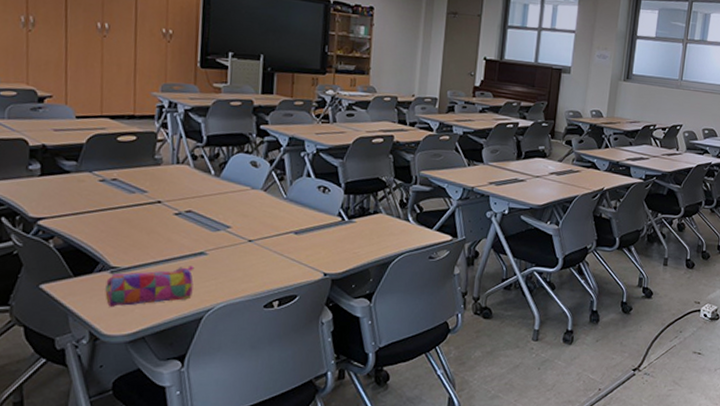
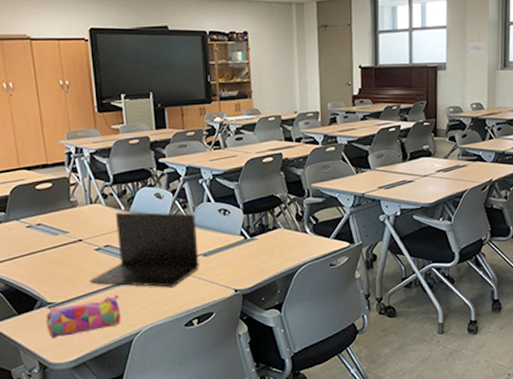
laptop: none [162,176,292,264] -> present [89,212,199,287]

